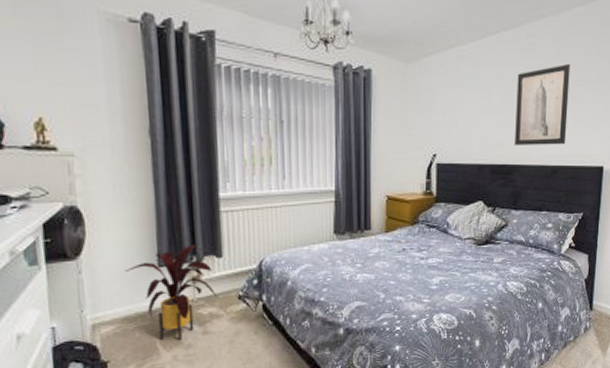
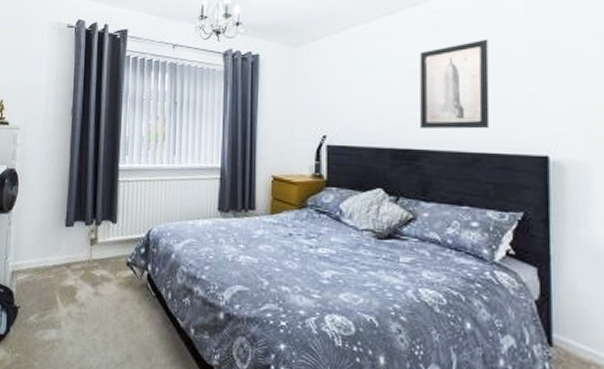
house plant: present [125,245,218,341] -> none [41,209,110,298]

